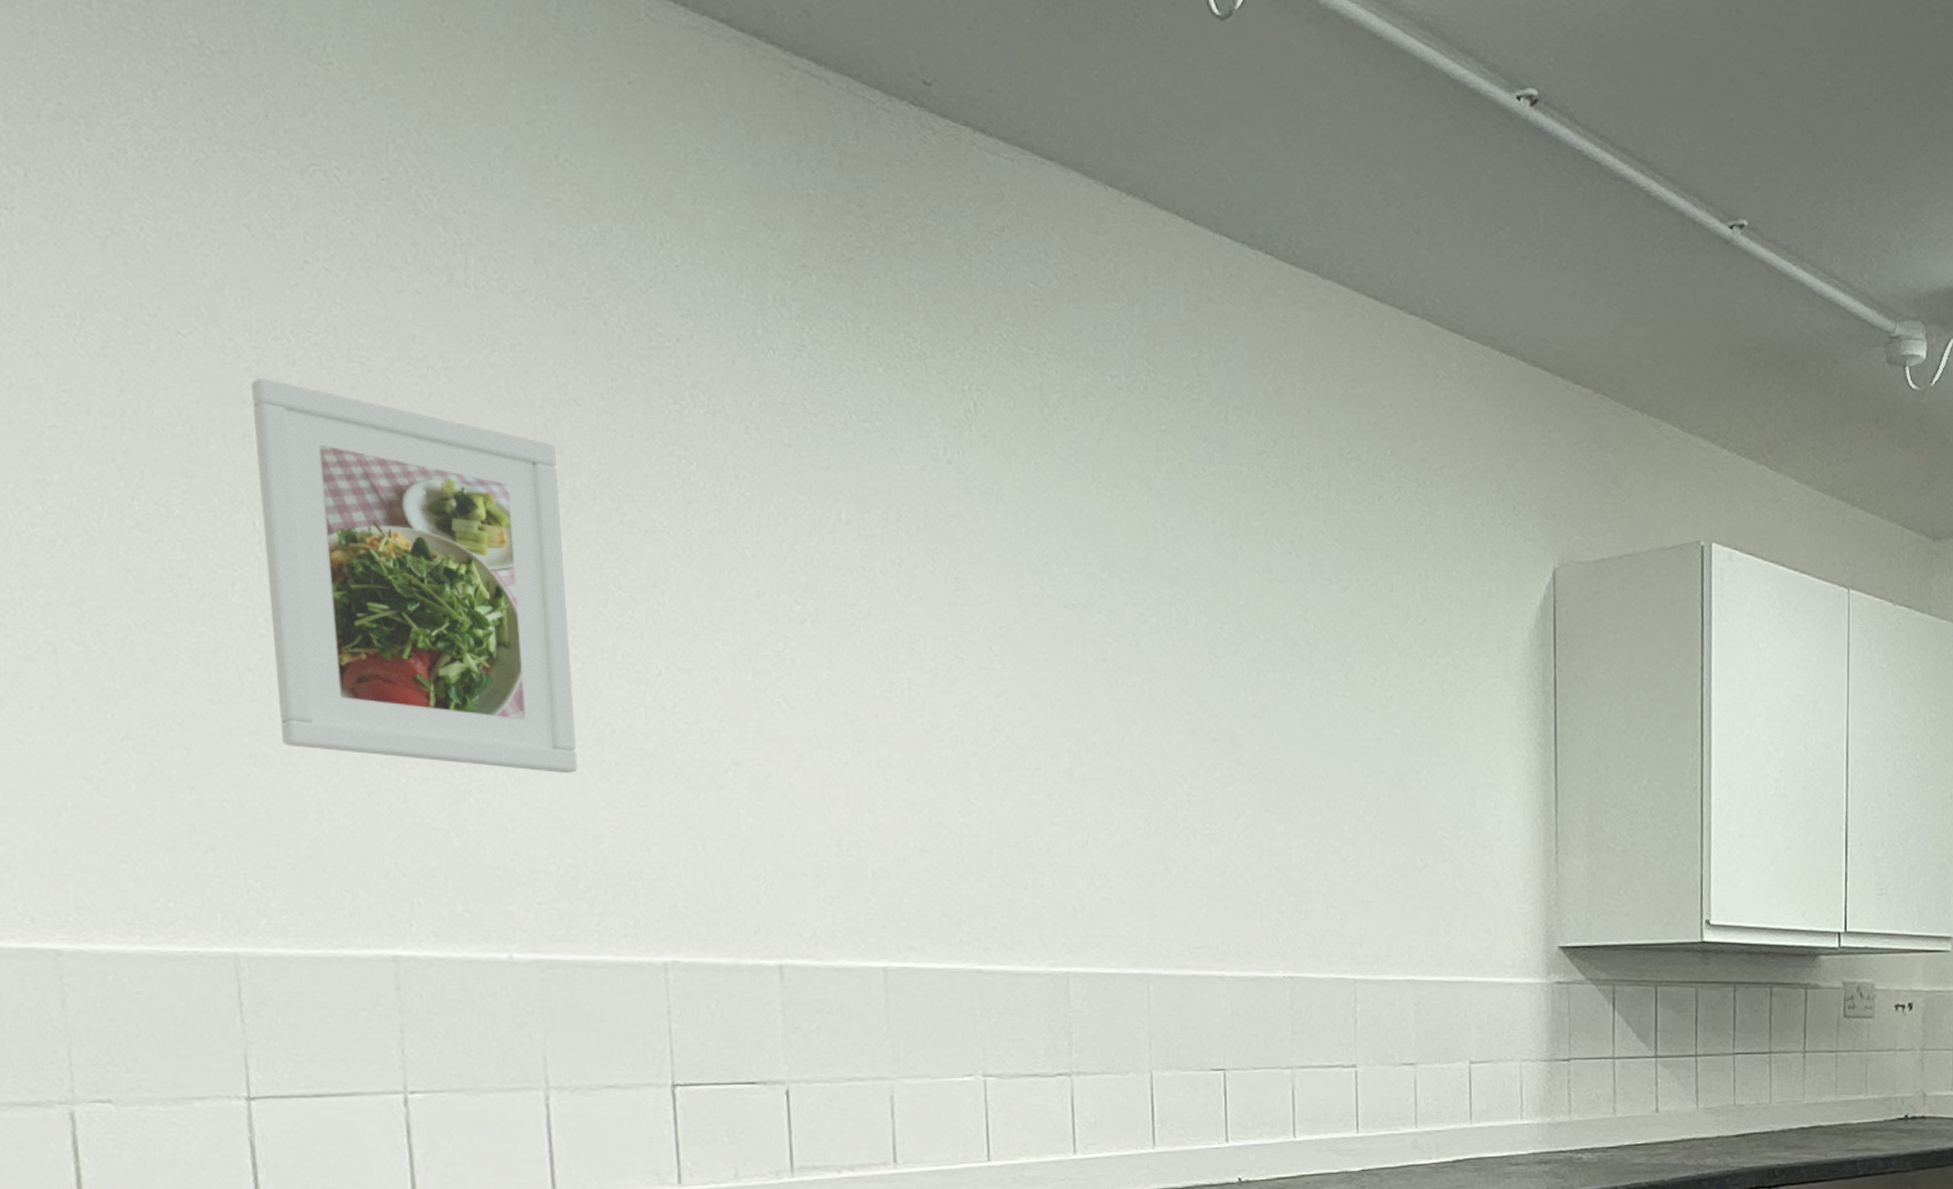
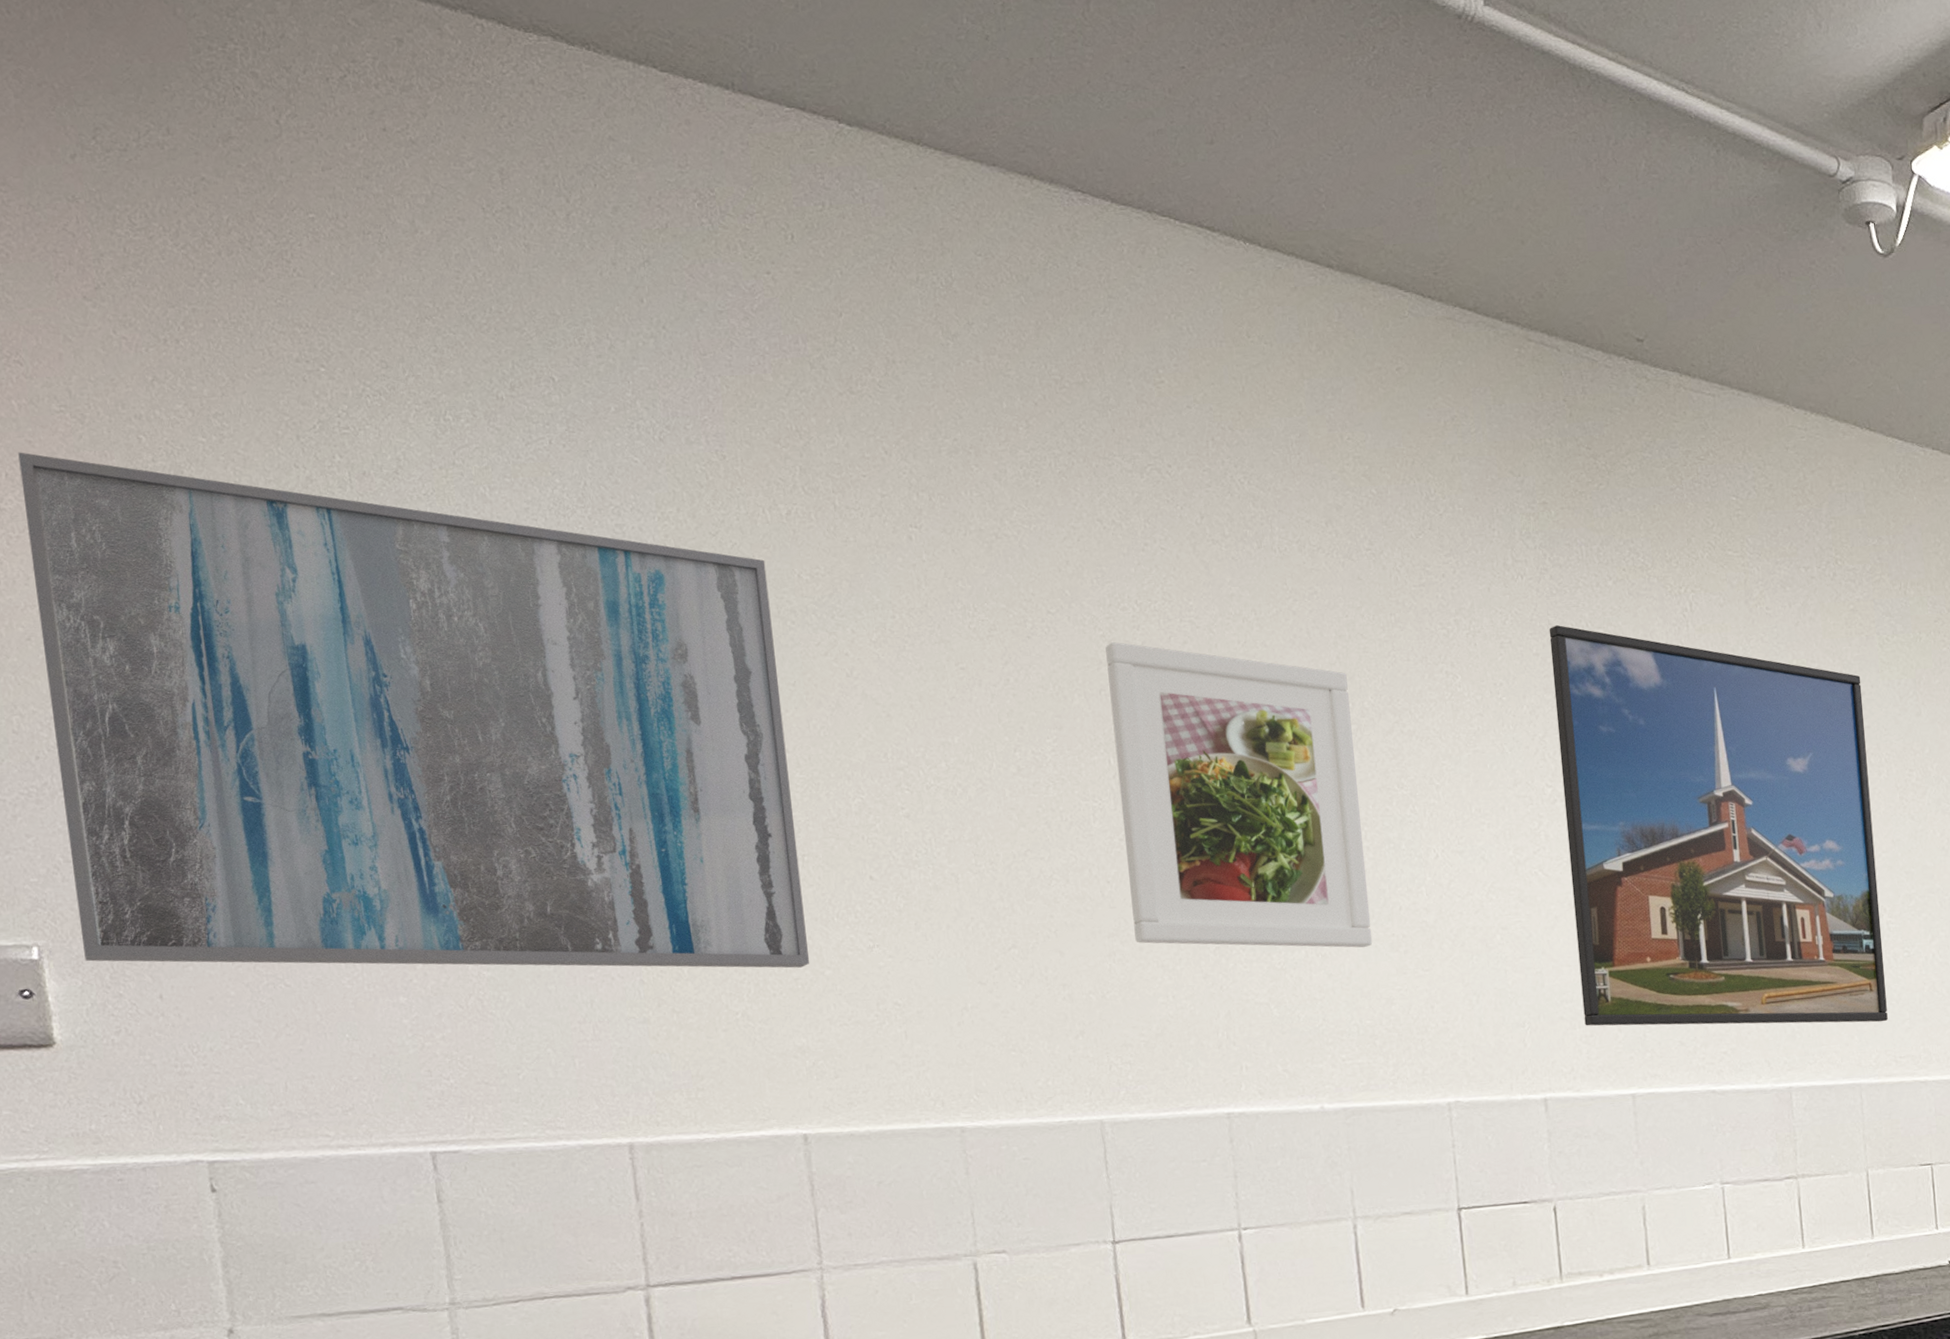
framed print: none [804,413,1183,906] -> present [1549,625,1888,1027]

